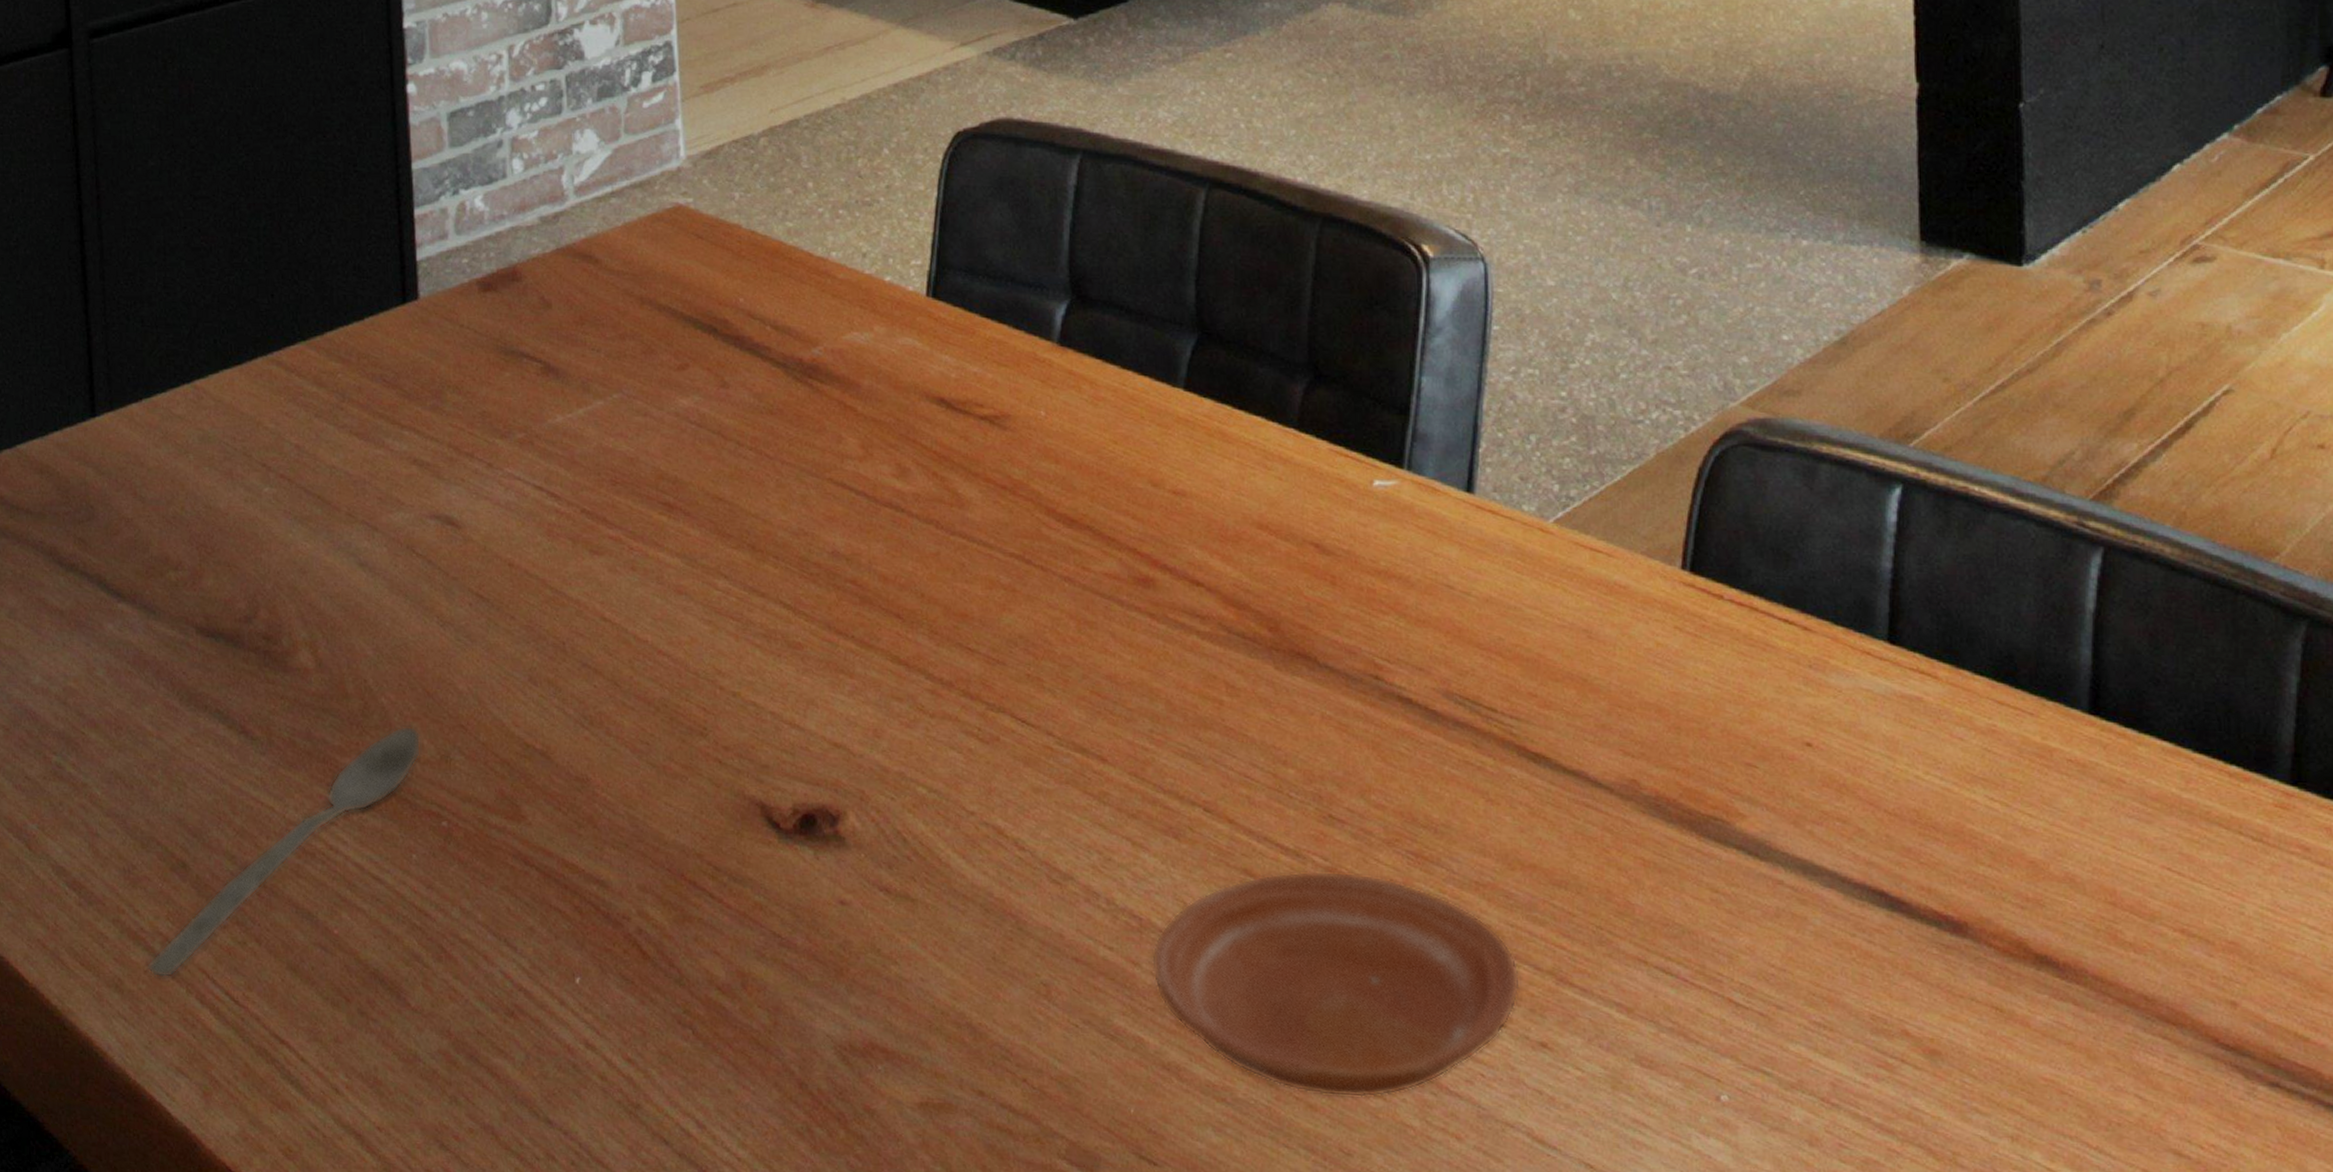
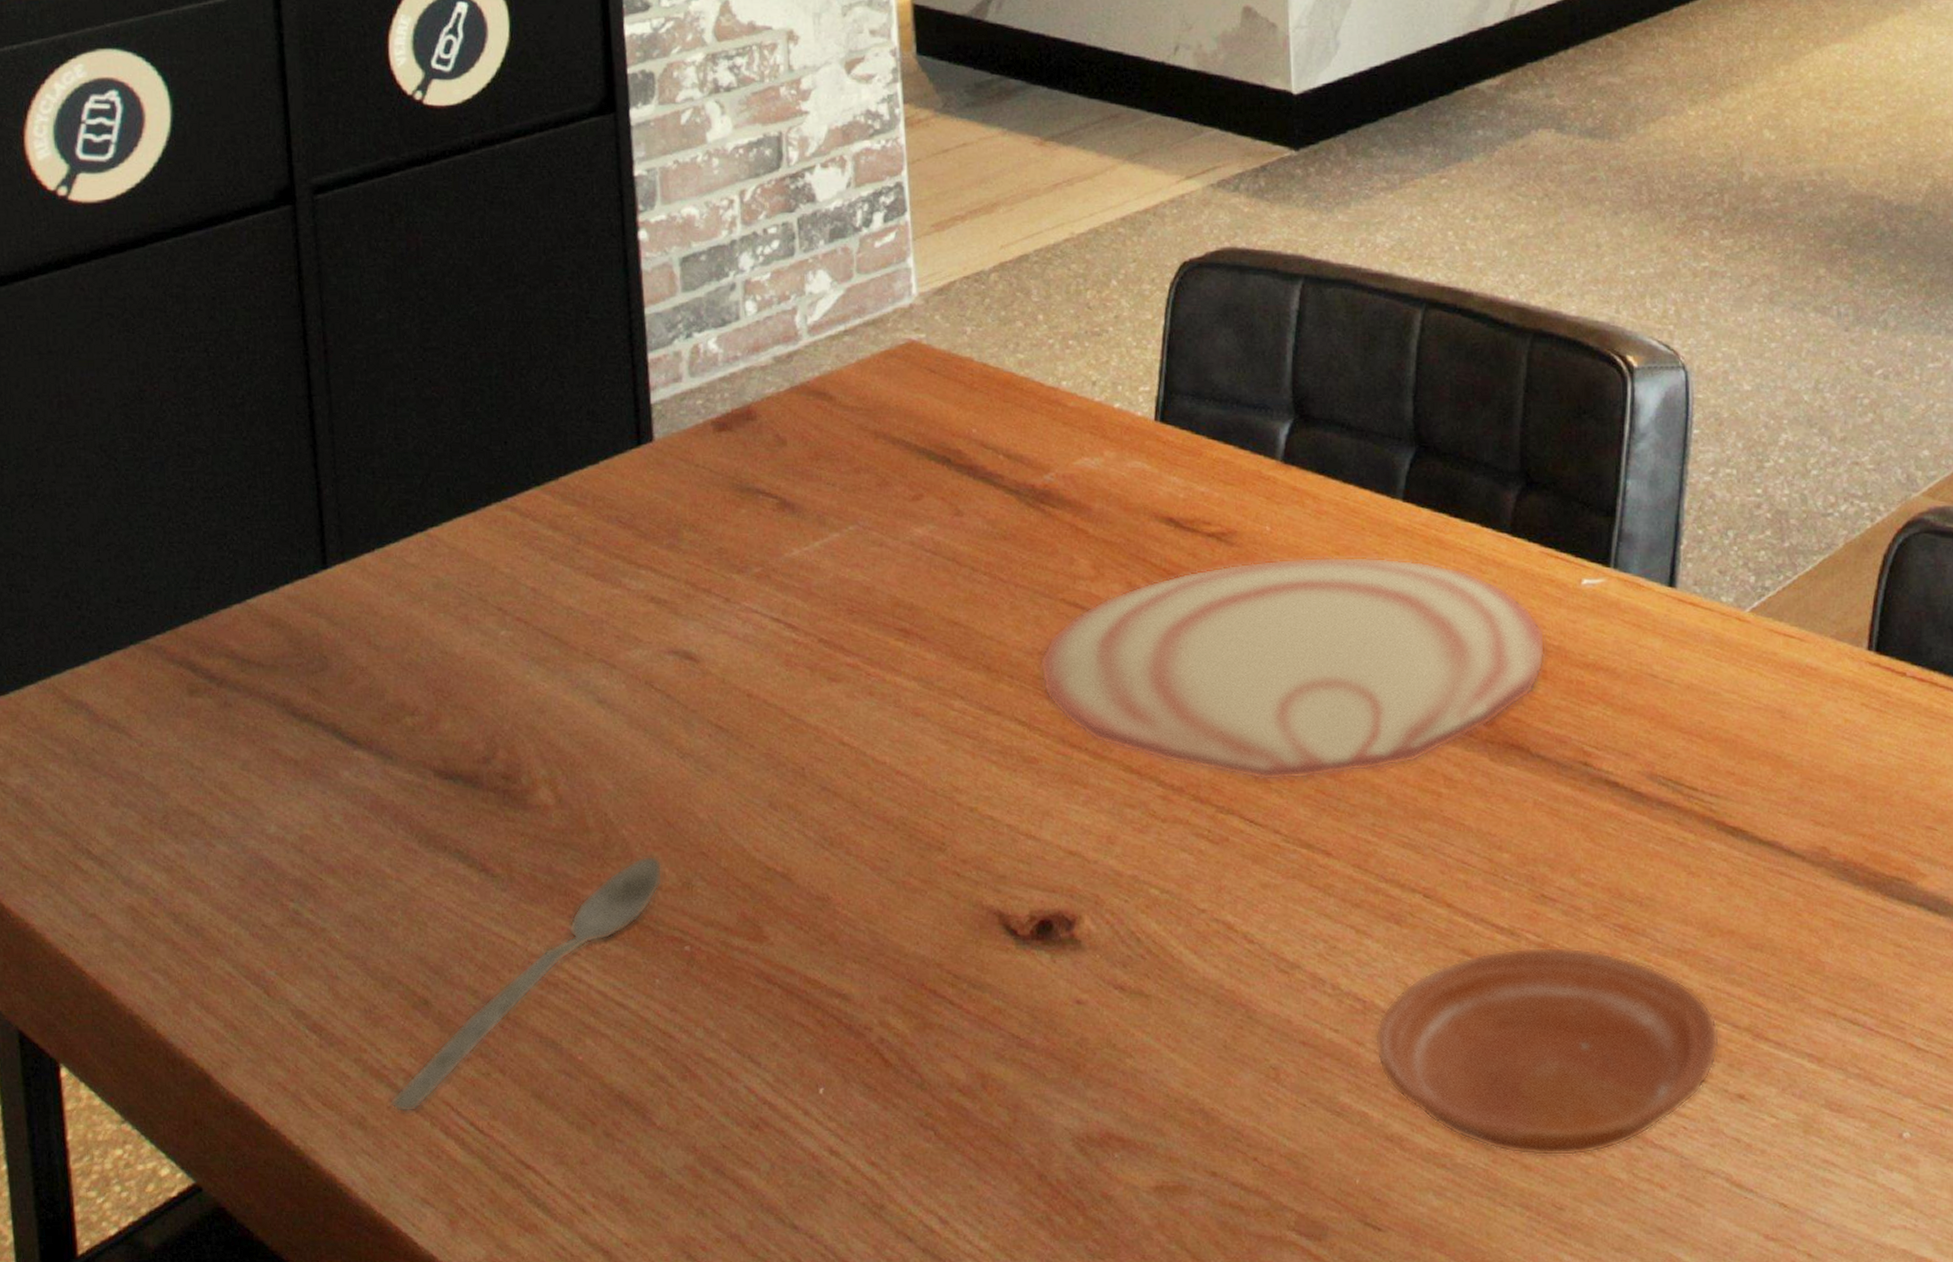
plate: none [805,445,1335,680] -> present [1039,556,1546,781]

